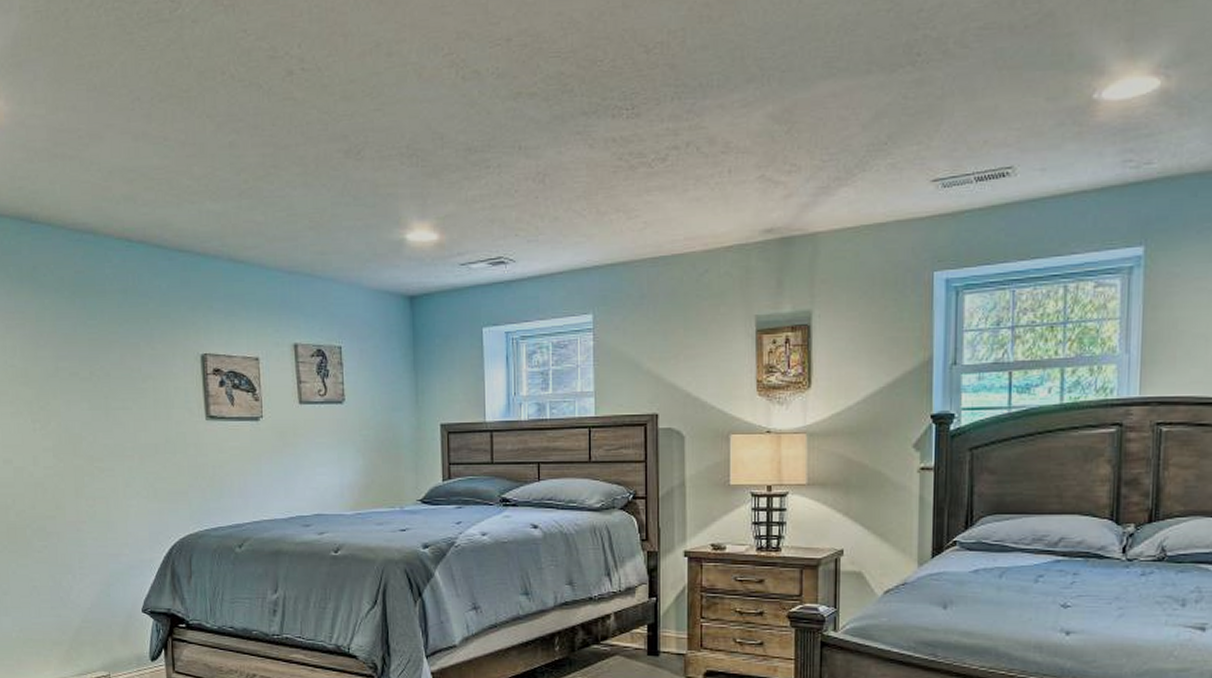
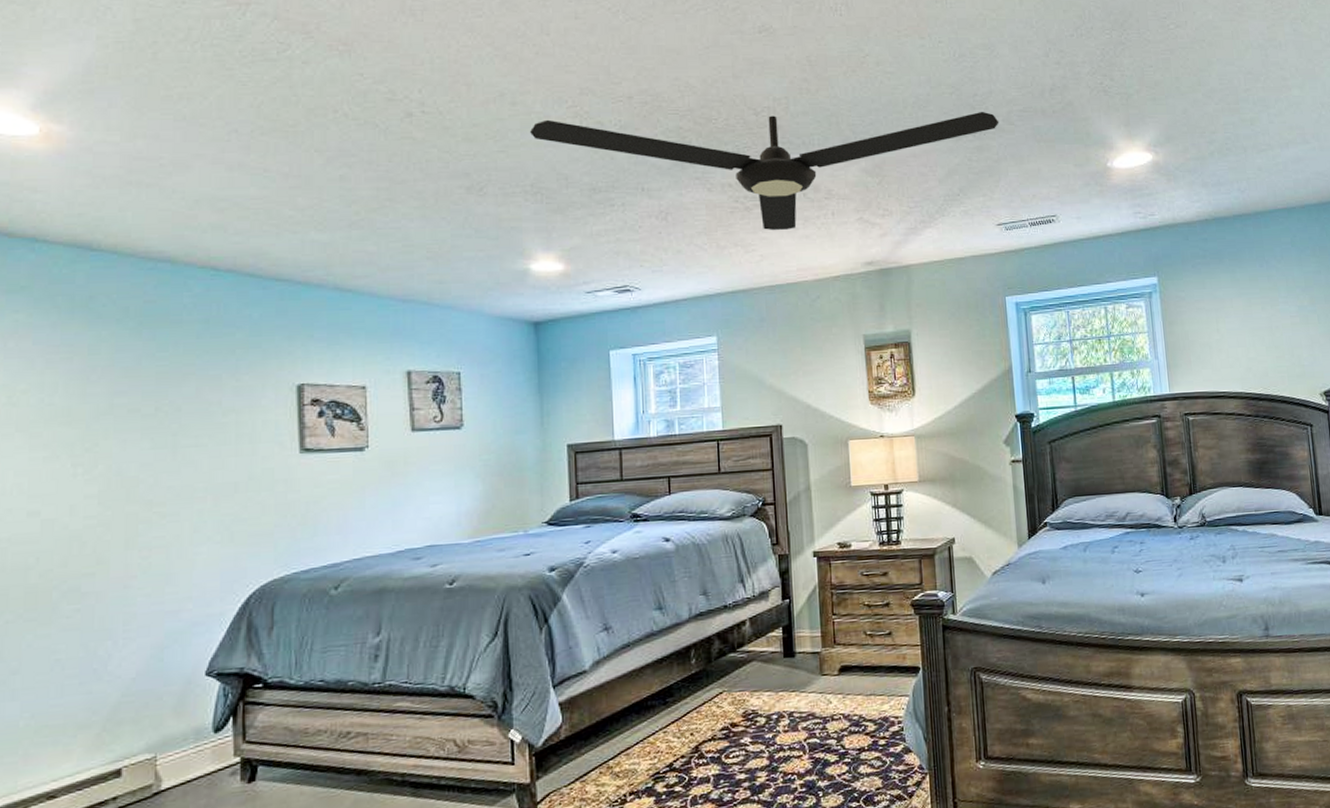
ceiling fan: none [405,31,949,192] -> present [529,111,999,230]

